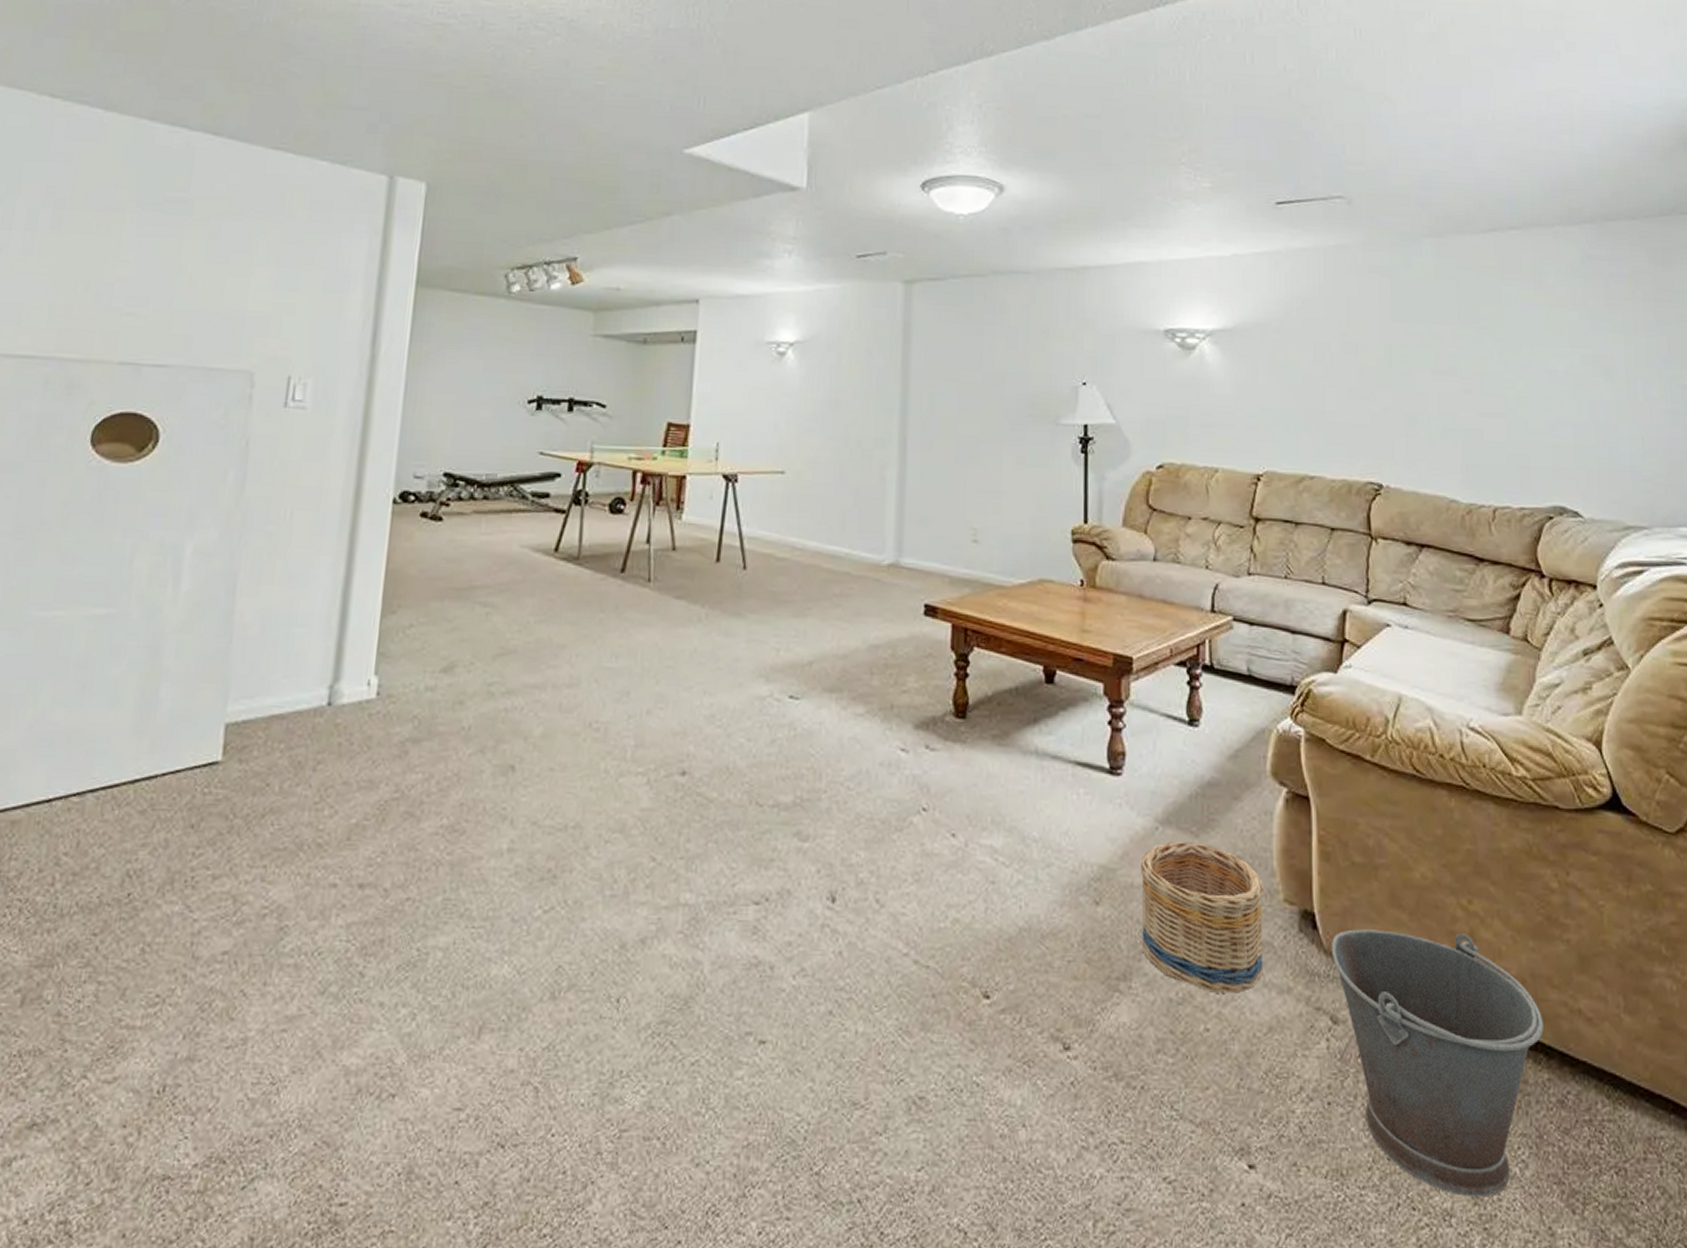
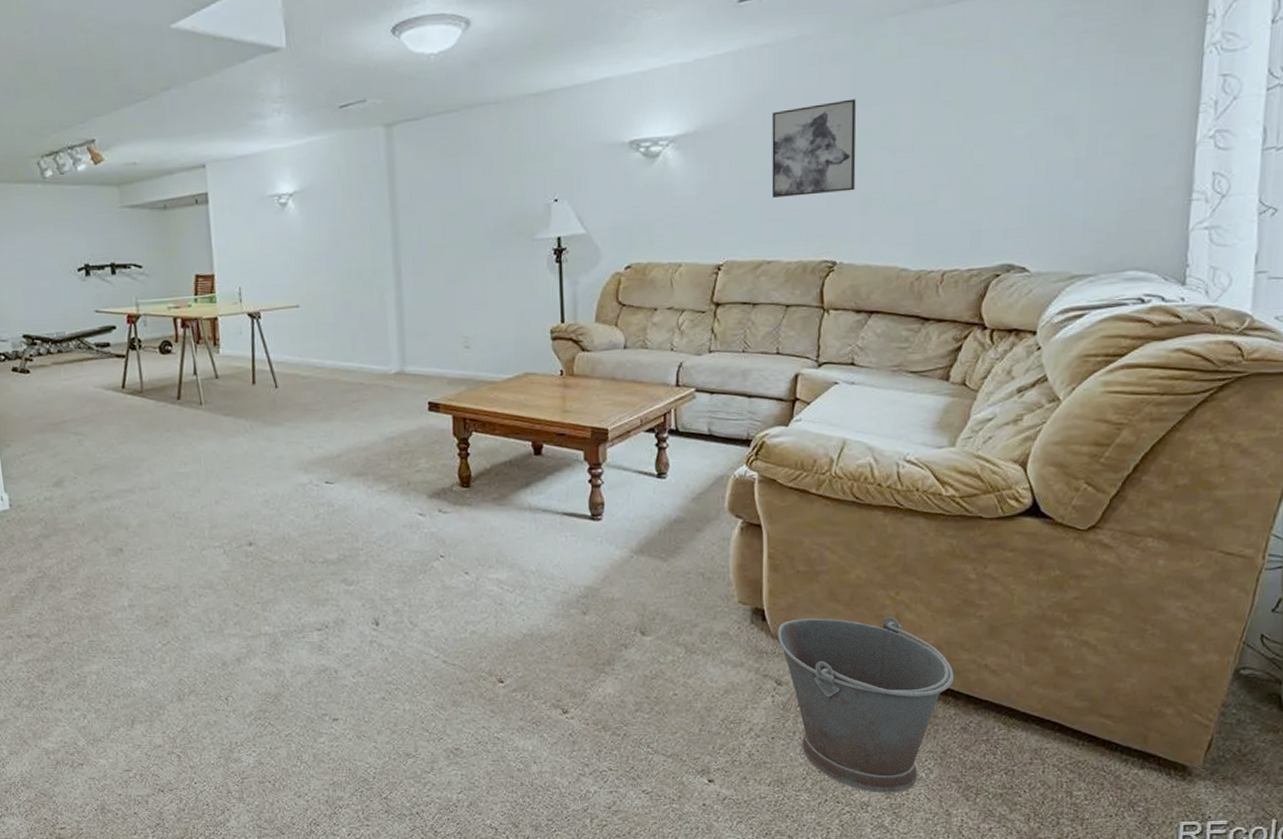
basket: present [1140,842,1265,993] -> none [619,565,722,670]
wall art: none [1312,313,1399,409] -> present [772,99,857,198]

